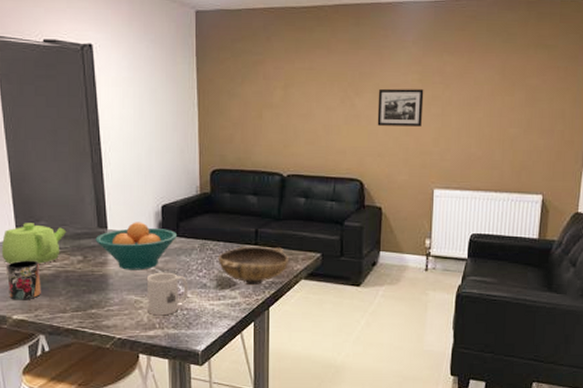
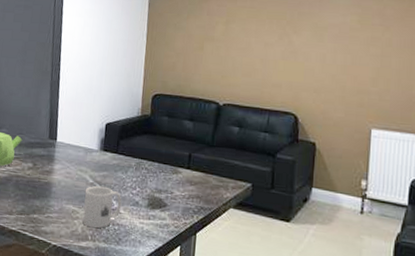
fruit bowl: present [95,222,178,270] -> none [45,136,117,182]
bowl: present [218,246,288,286] -> none [151,169,219,209]
picture frame: present [377,88,424,127] -> none [314,28,363,66]

